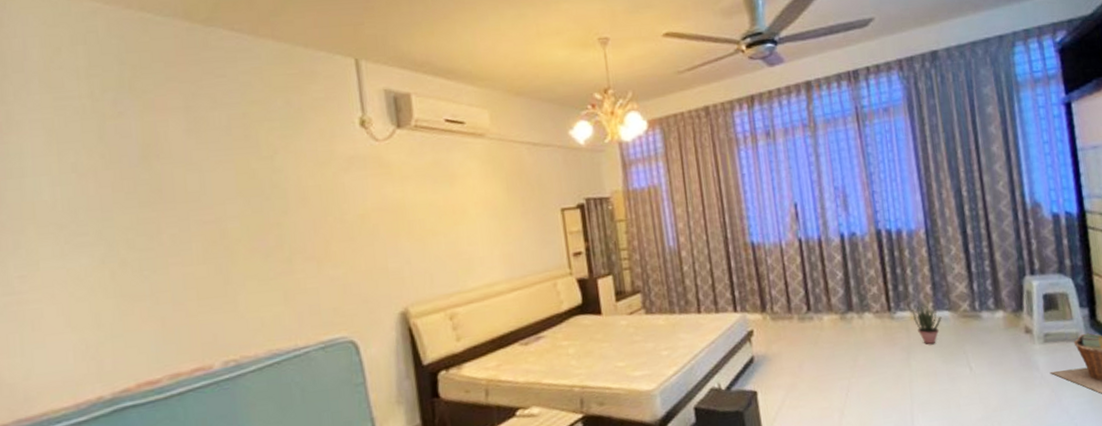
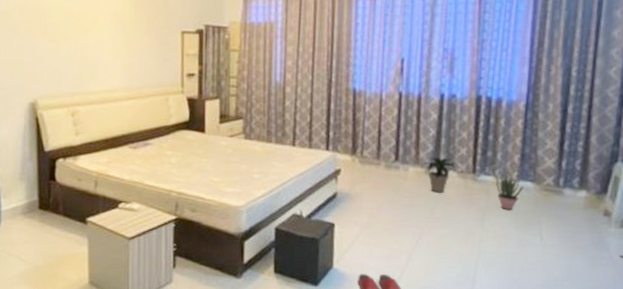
potted plant: none [834,299,871,339] -> present [421,156,456,193]

